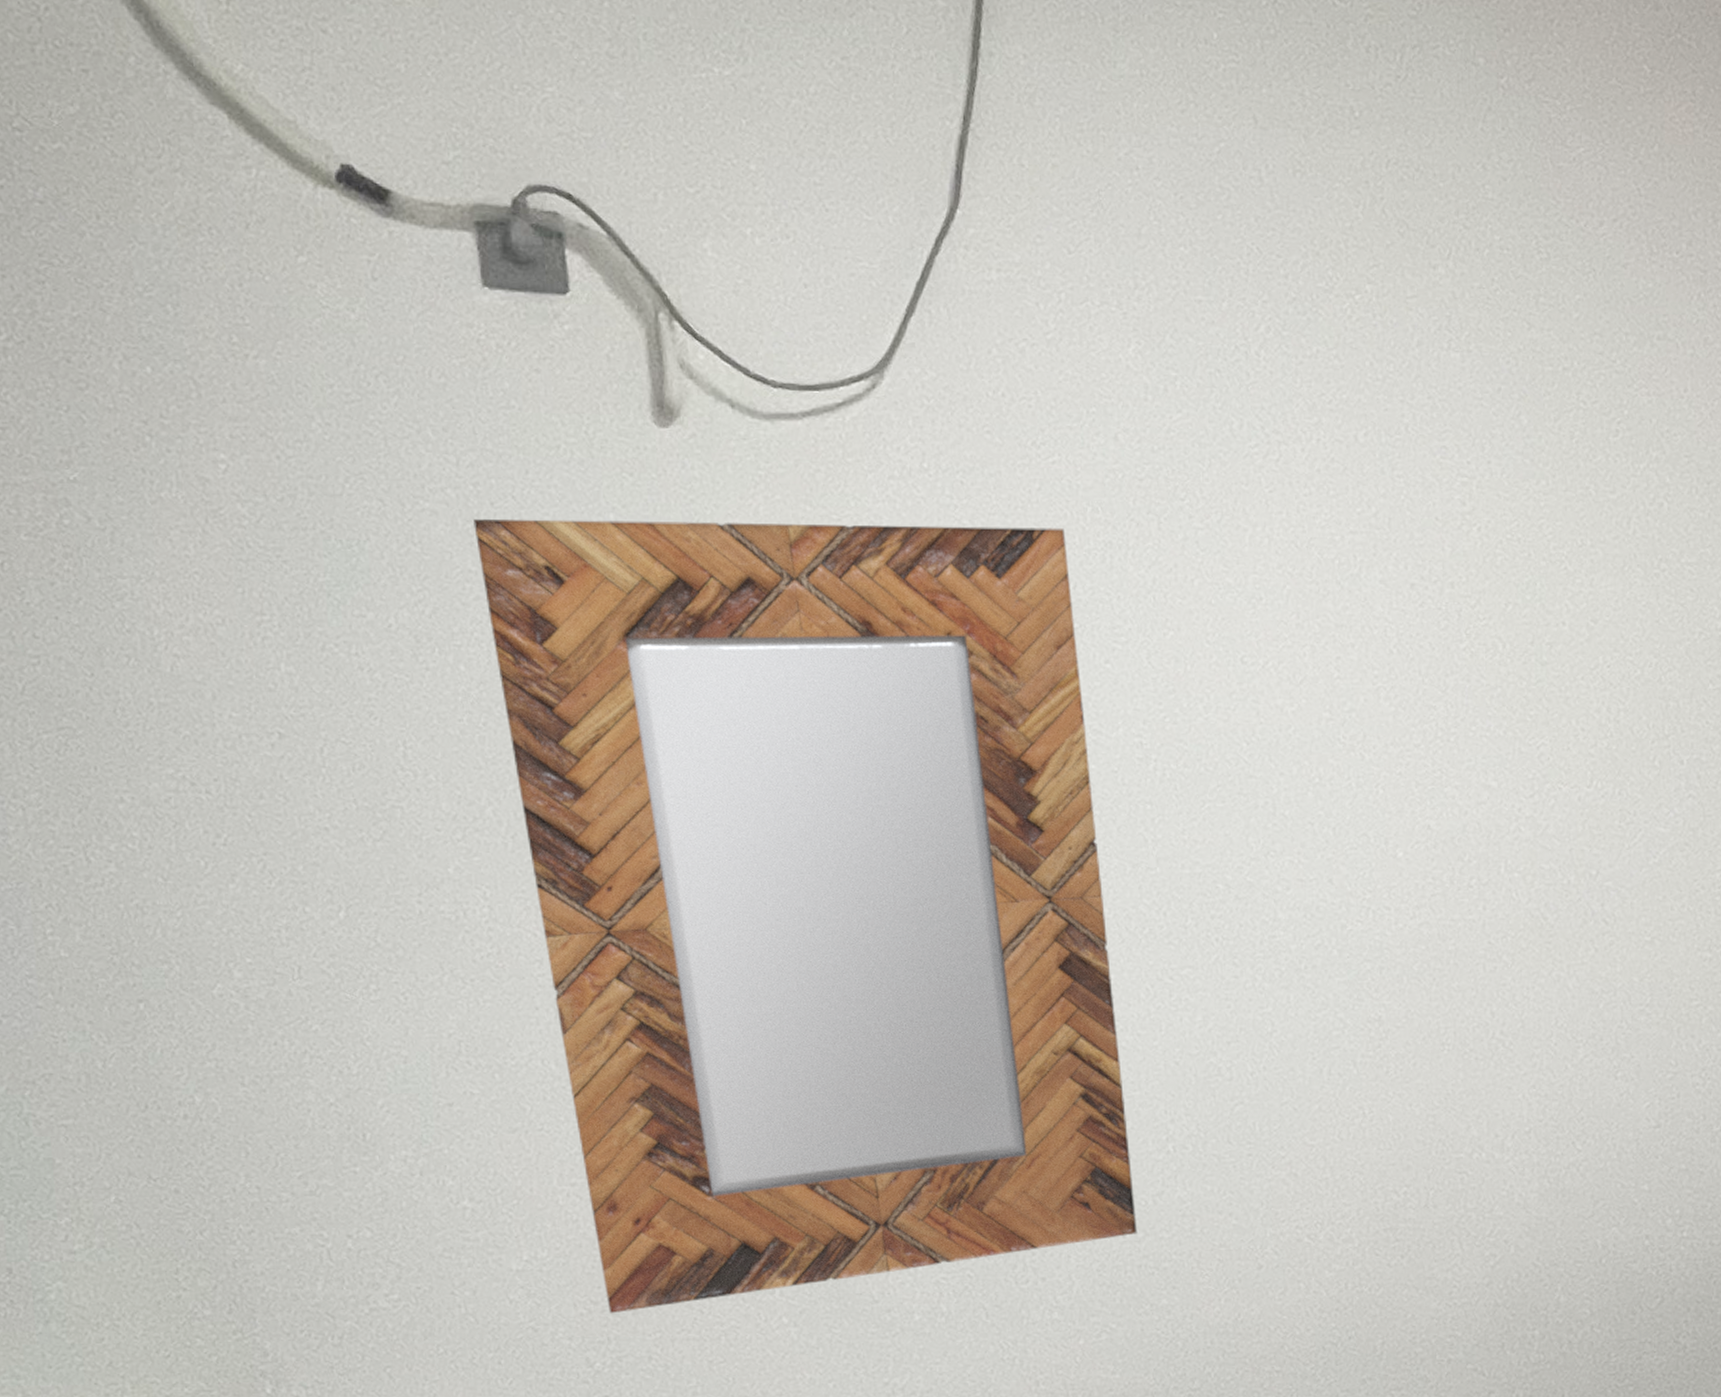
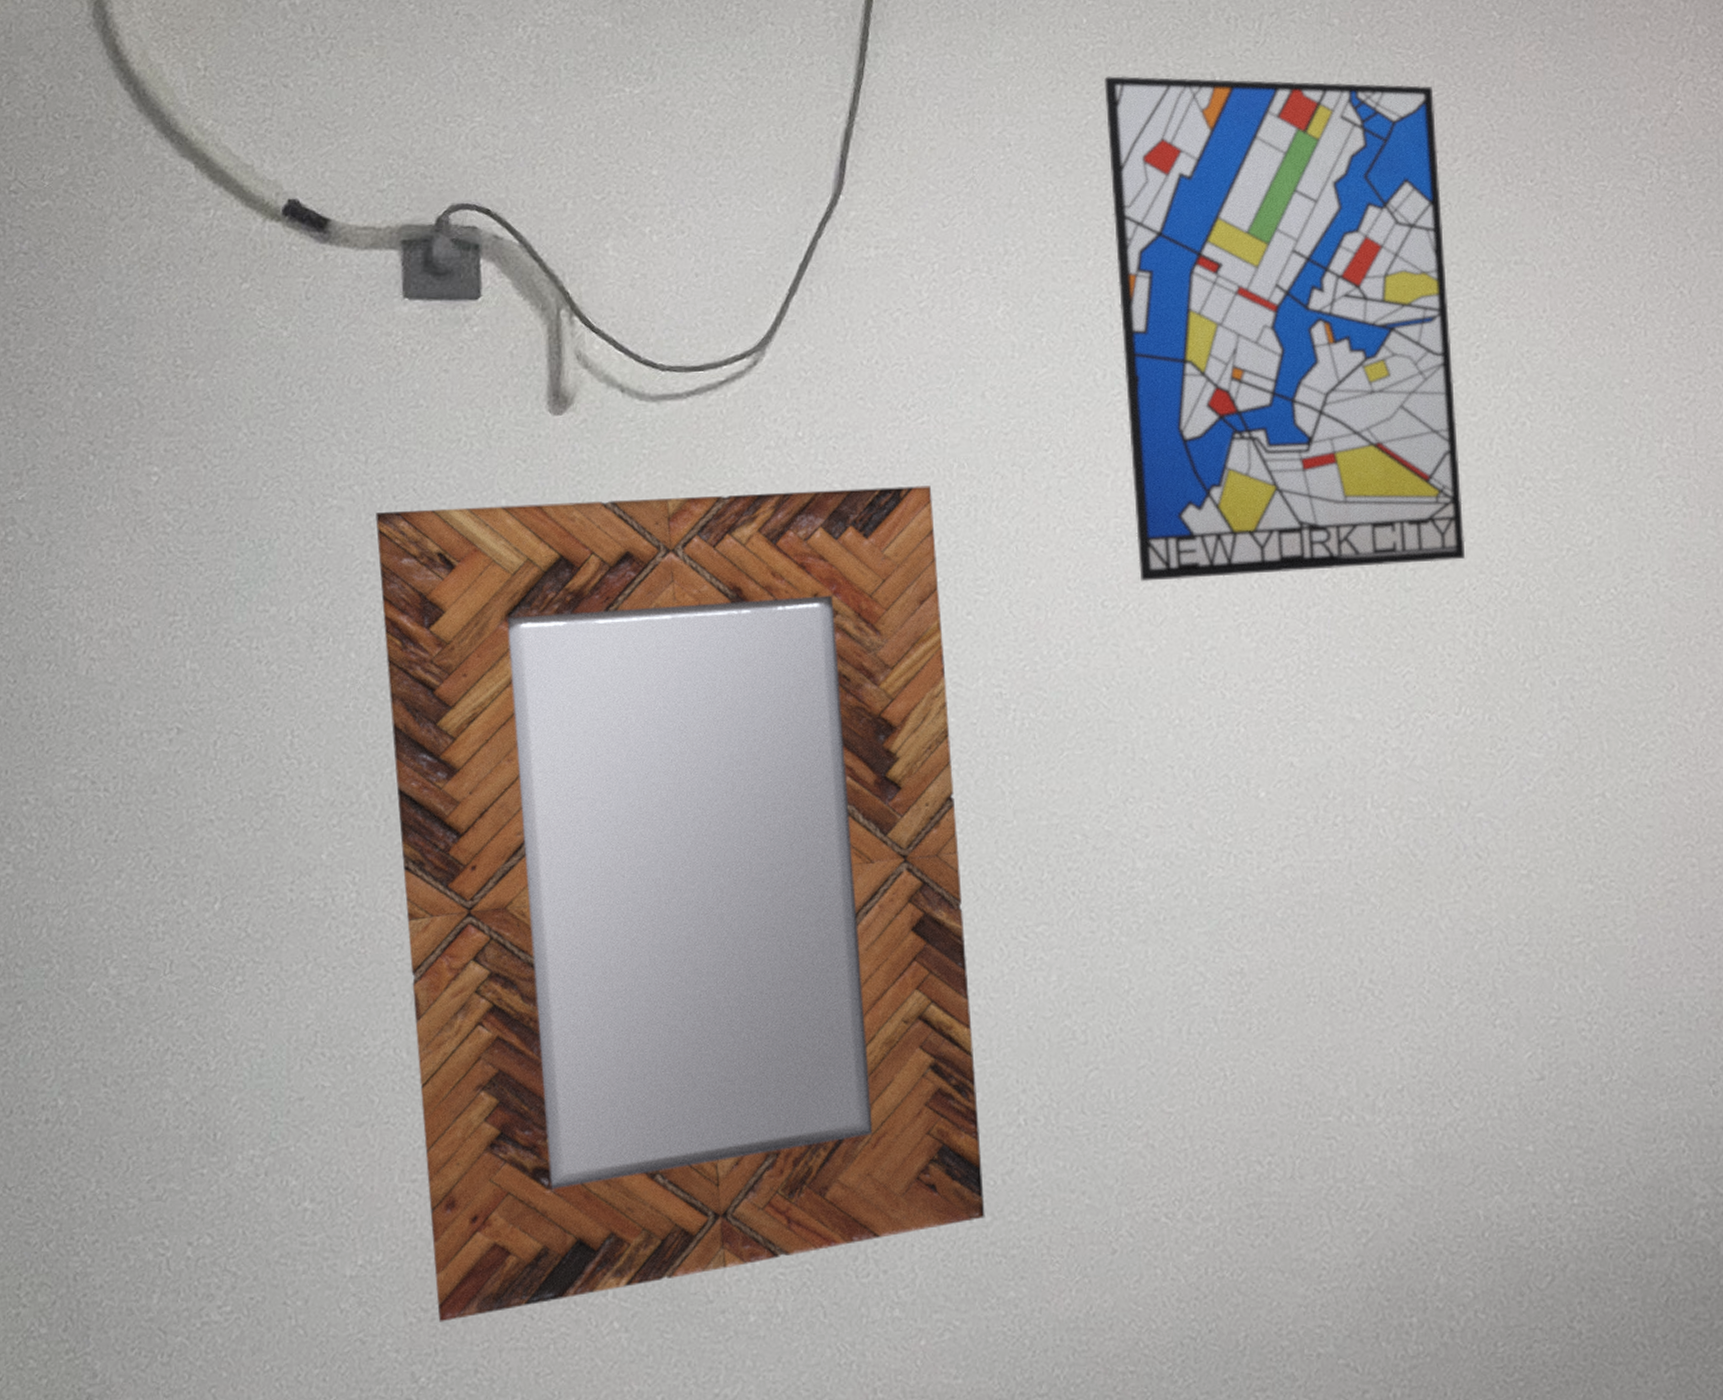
wall art: none [1236,101,1601,641] -> present [1103,76,1465,582]

